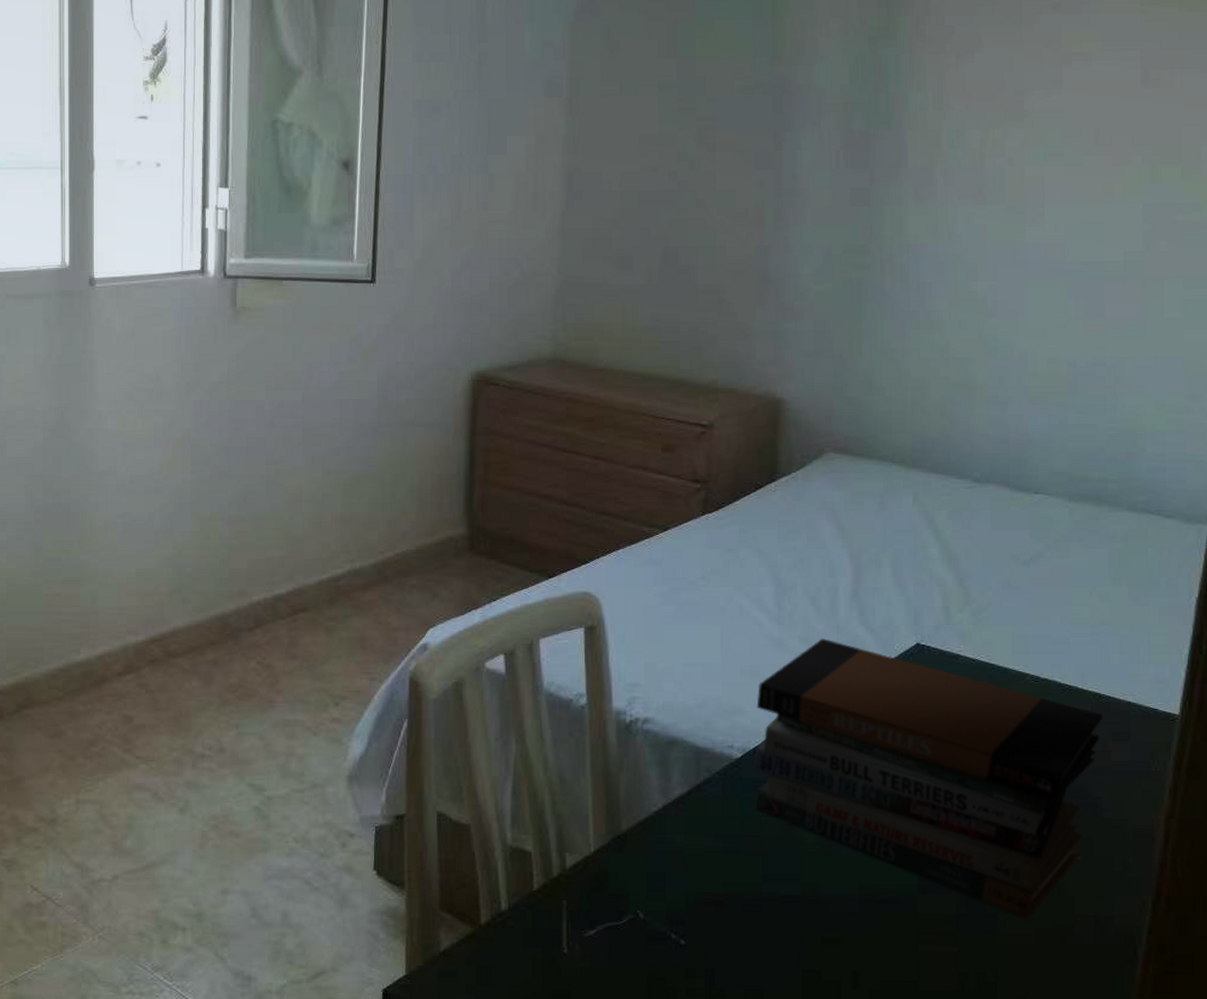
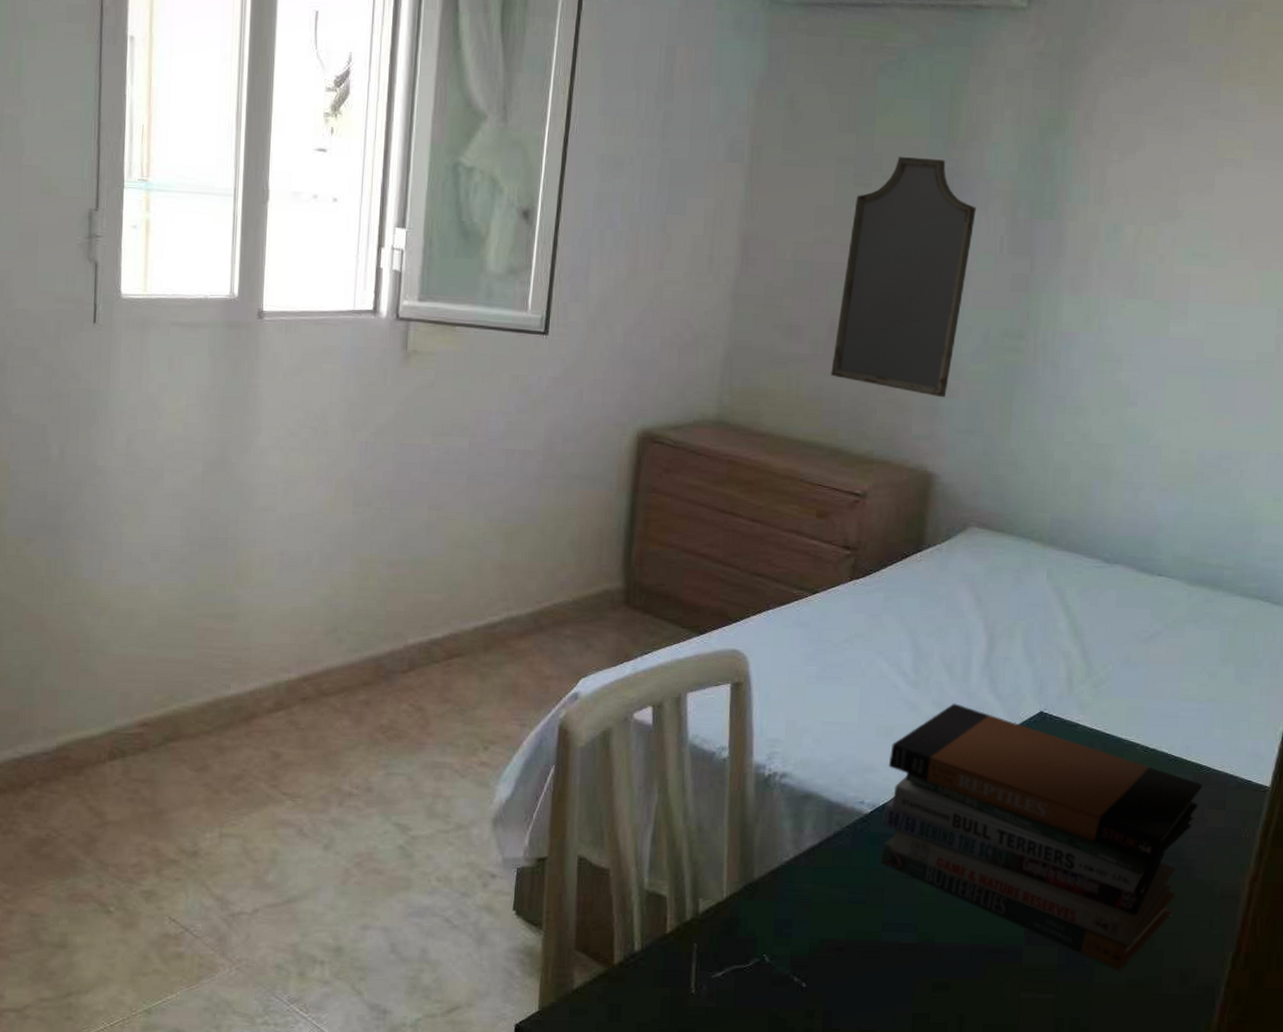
home mirror: none [667,78,808,321] -> present [831,157,976,398]

